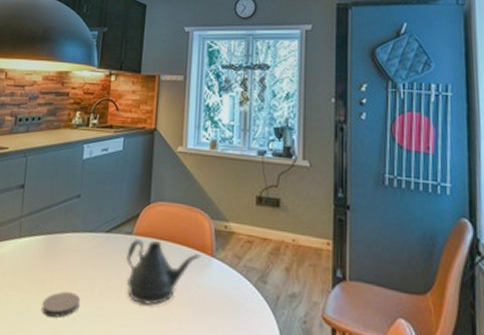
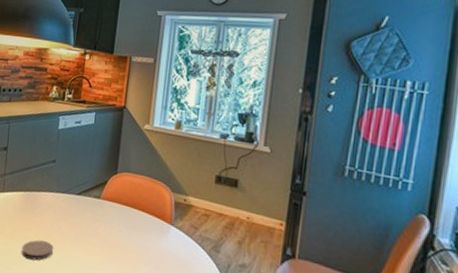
teapot: present [126,239,201,305] -> none [94,203,161,260]

